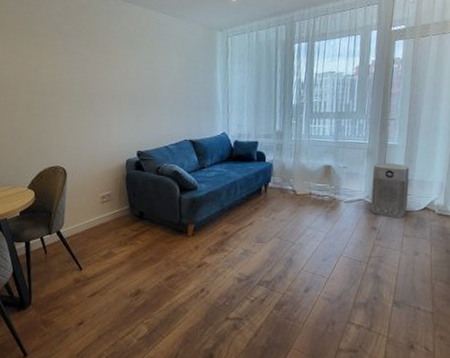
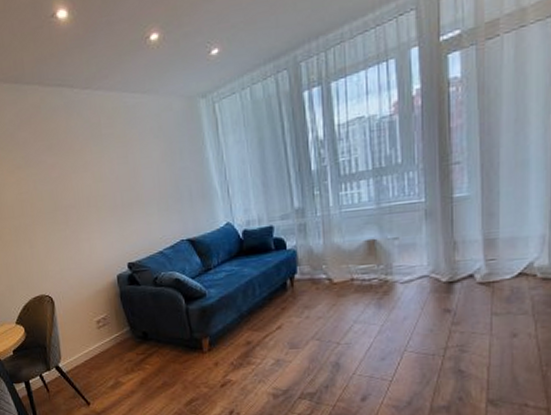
air purifier: present [370,162,410,219] -> none [436,220,492,293]

